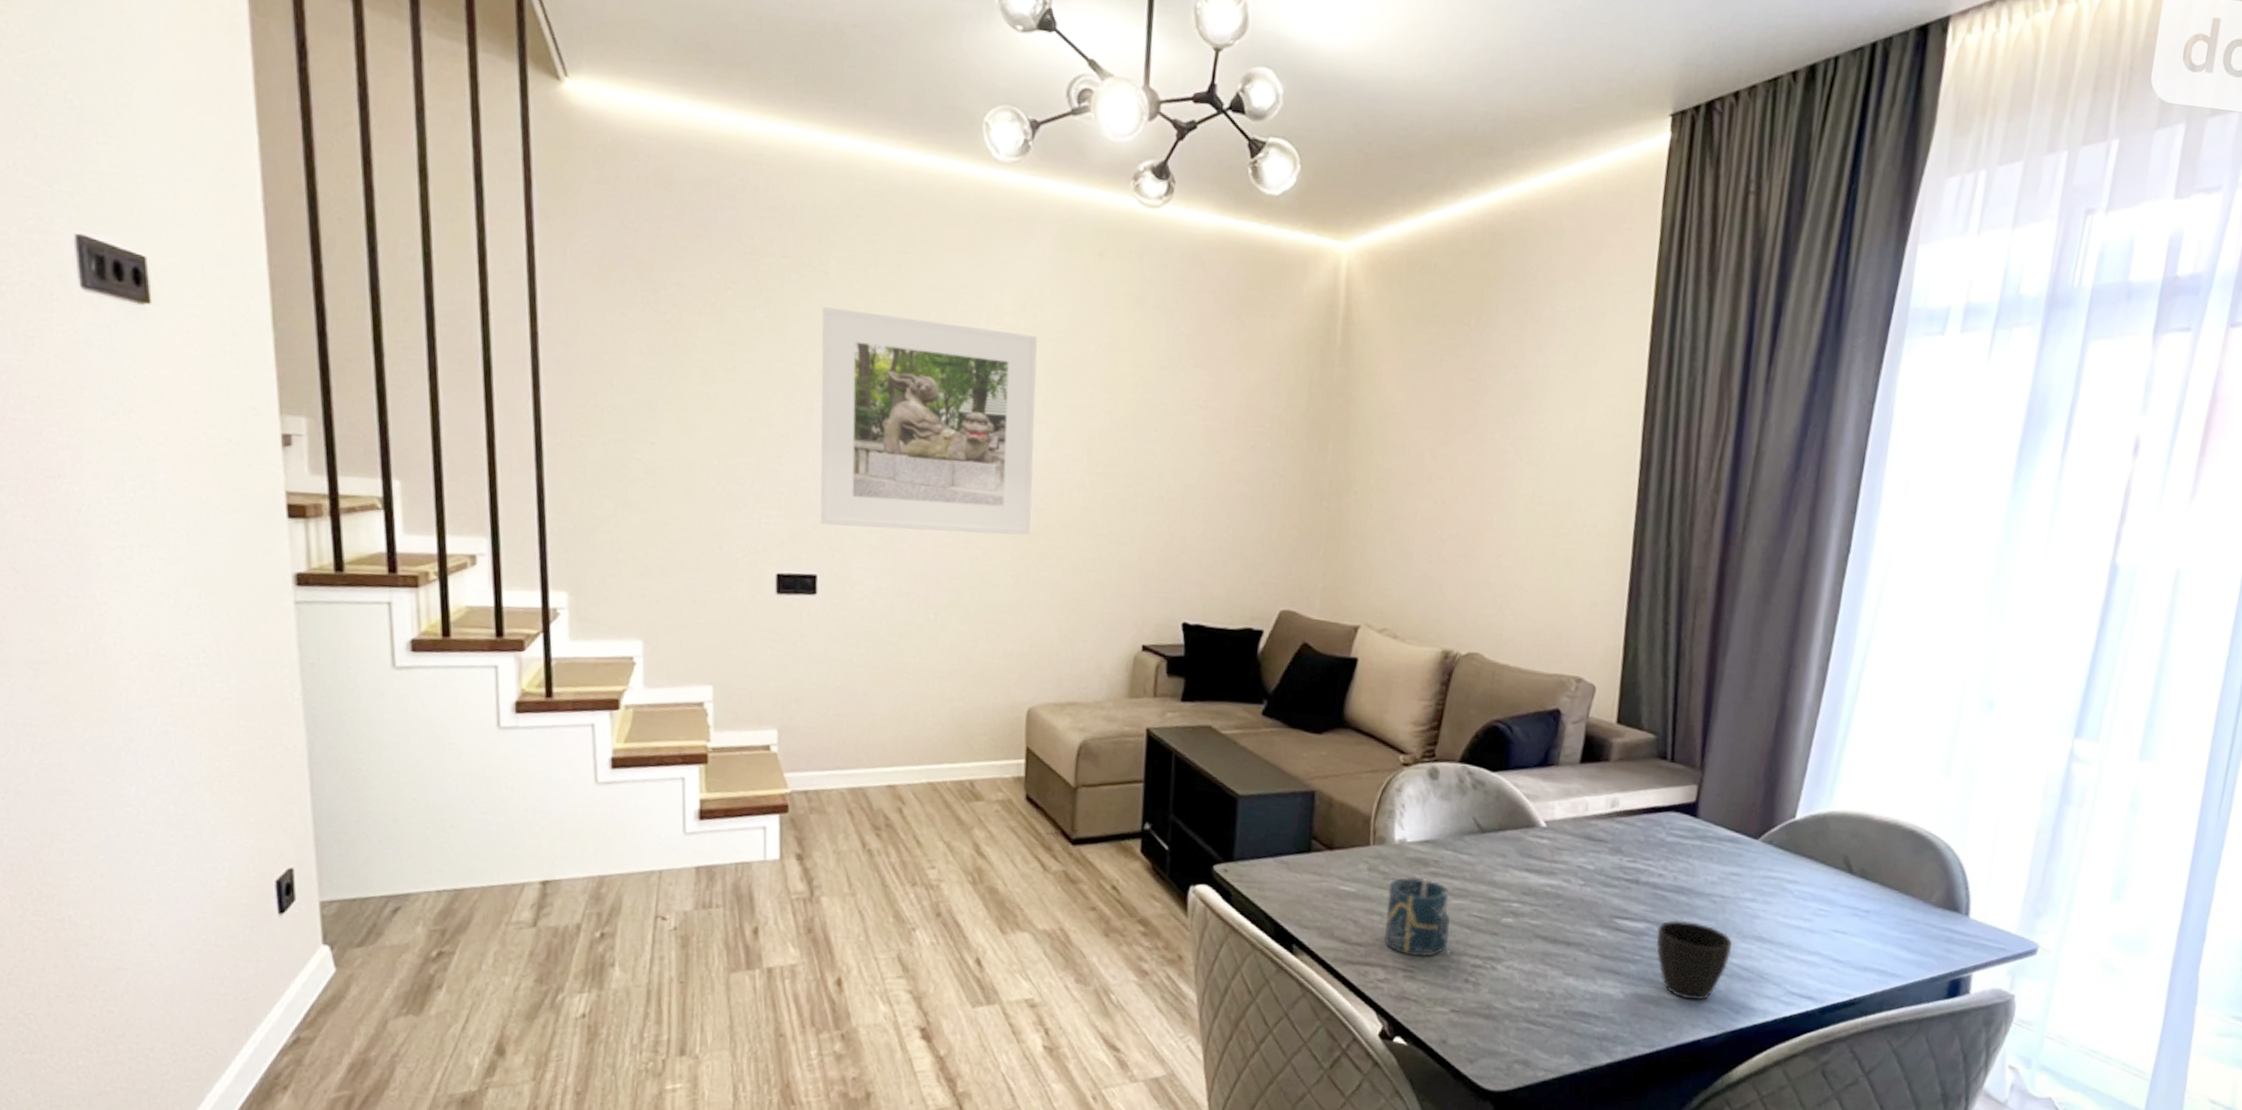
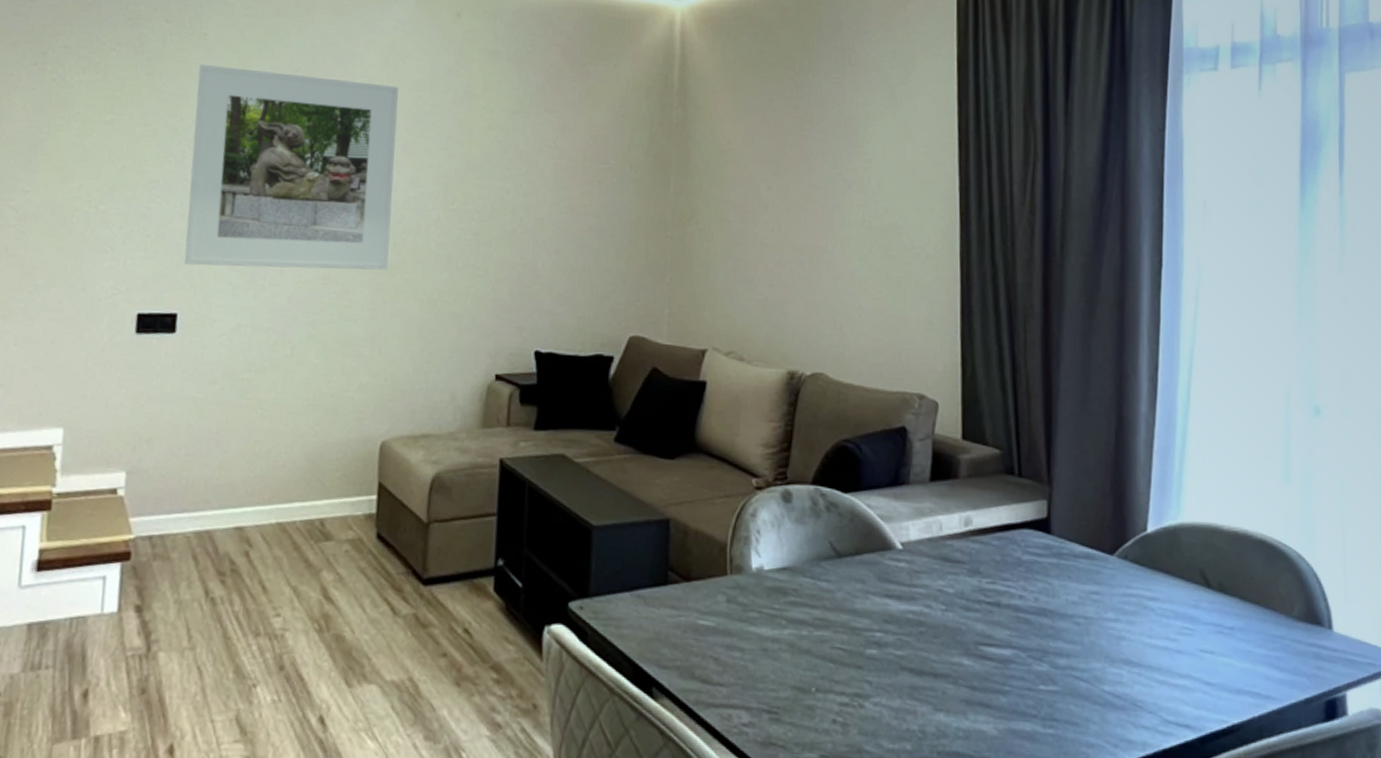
cup: present [1384,877,1450,957] -> none [747,608,813,696]
cup: present [1656,920,1733,1001] -> none [1024,645,1102,734]

